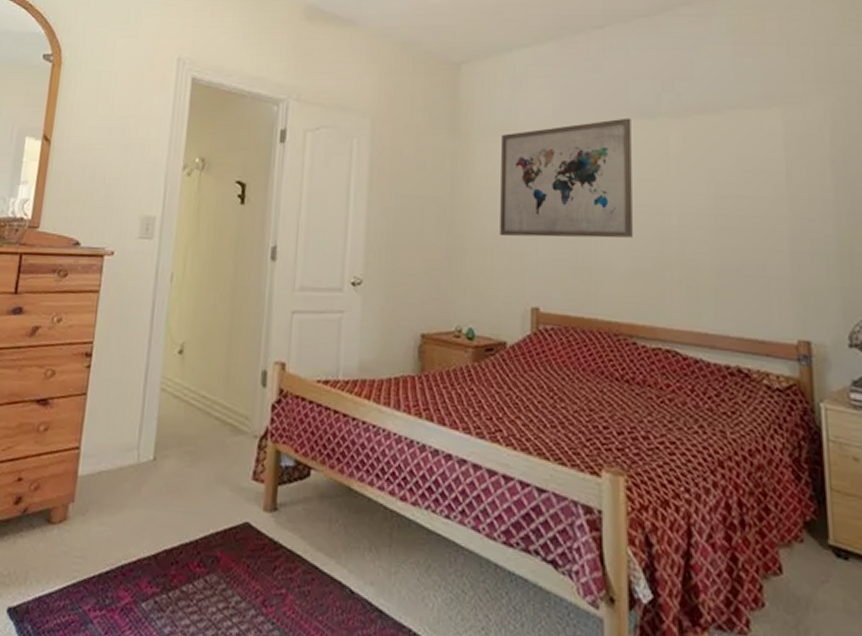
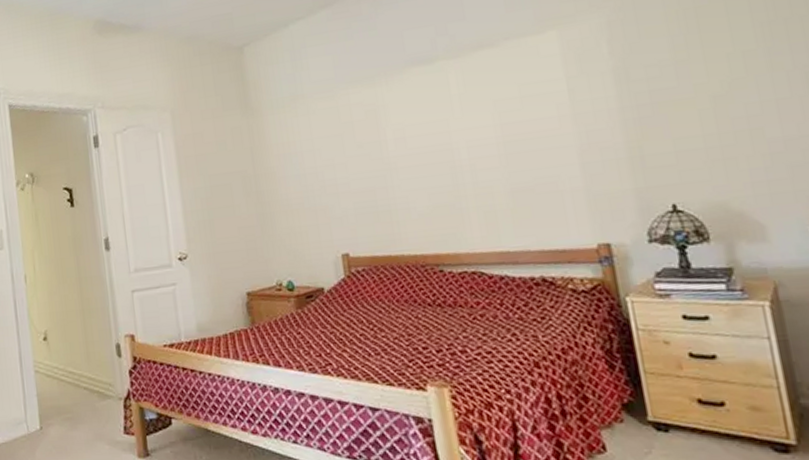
wall art: present [500,118,633,238] -> none [291,67,426,196]

